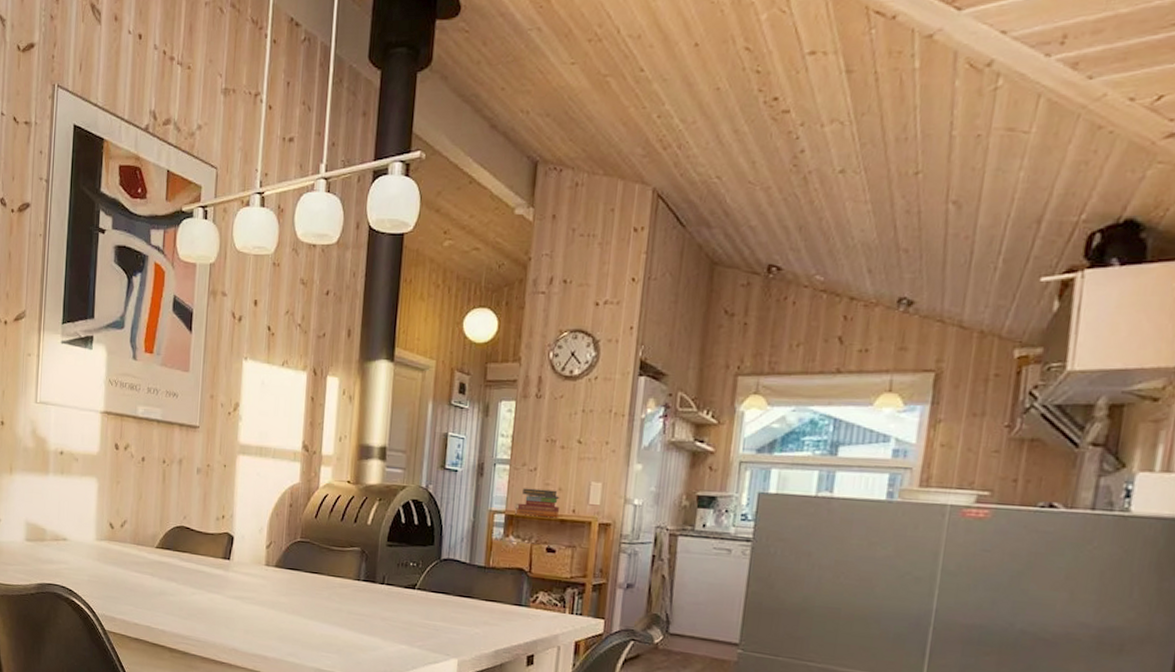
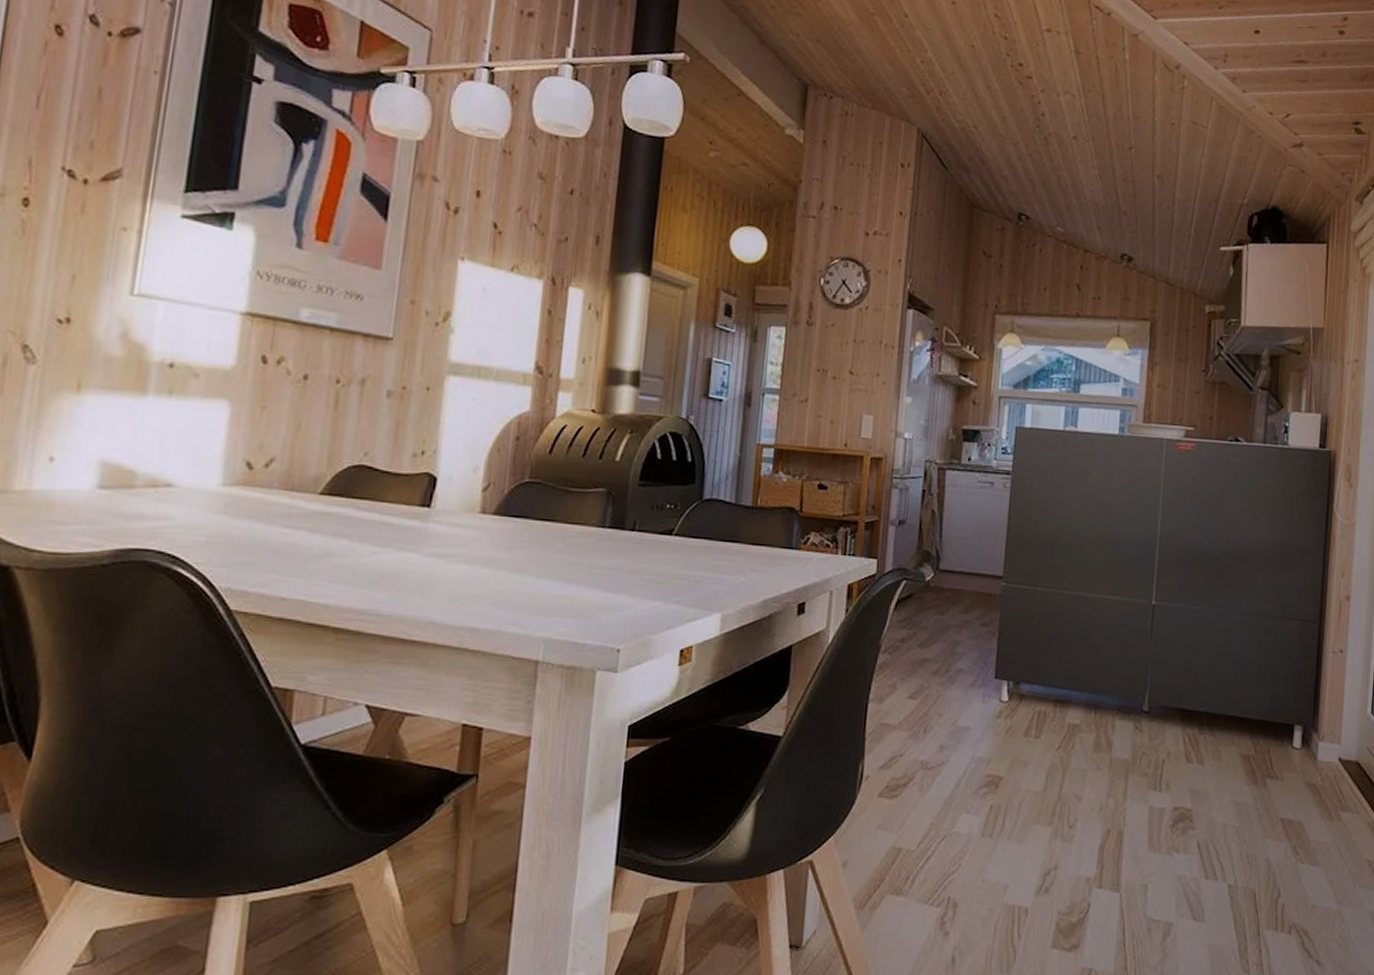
books: present [514,488,560,518] -> none [784,420,832,453]

